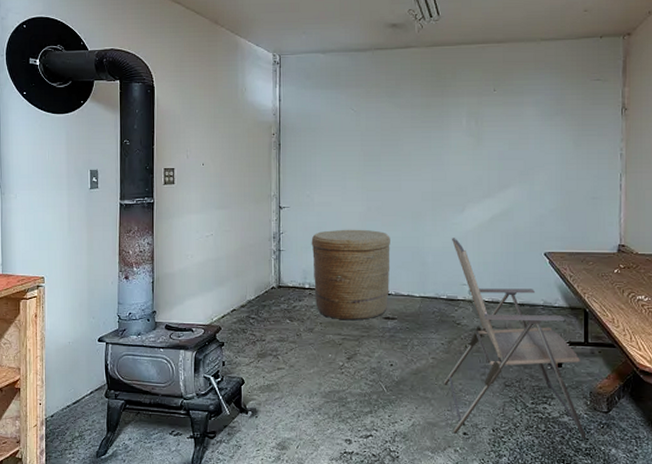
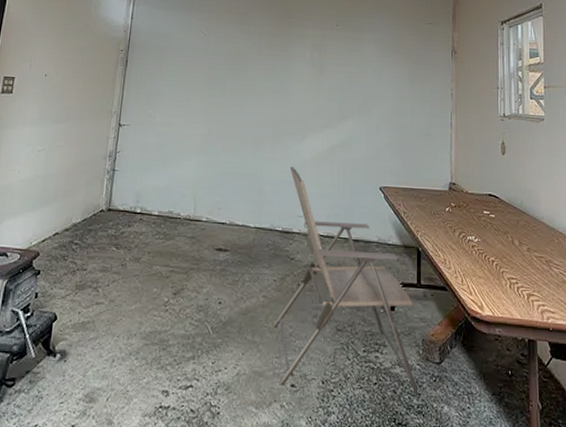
woven basket: present [311,229,390,321] -> none [145,151,229,251]

